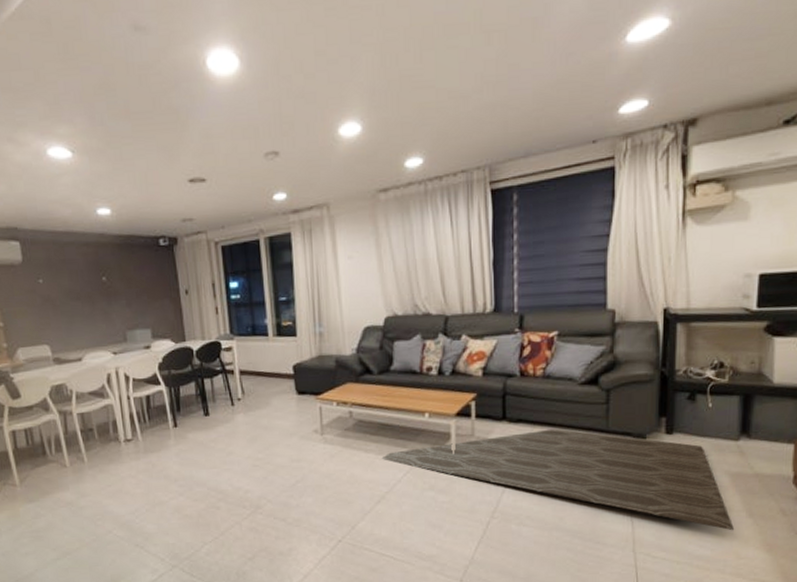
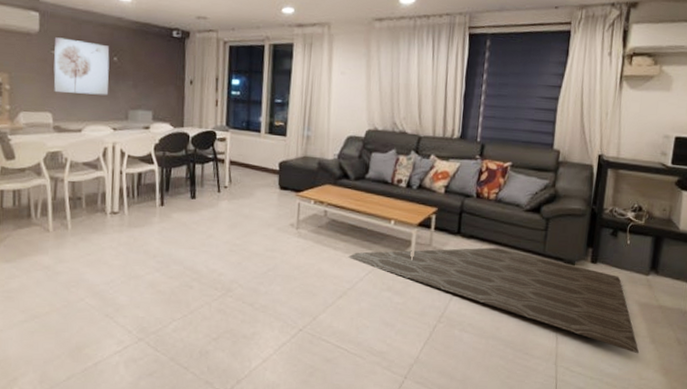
wall art: none [38,264,103,324] -> present [53,37,110,96]

